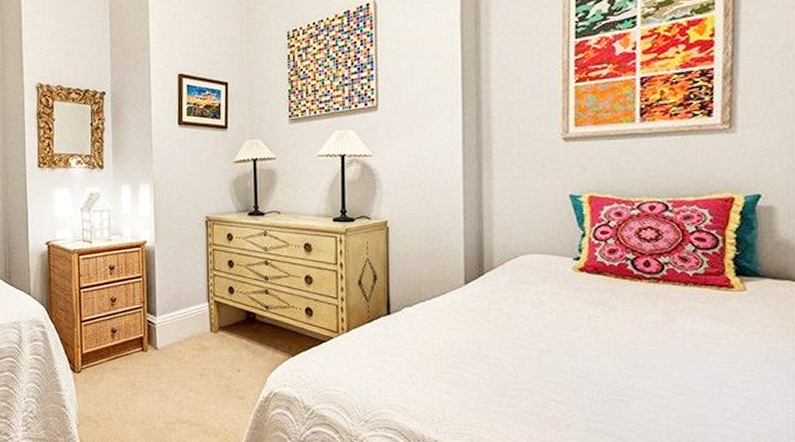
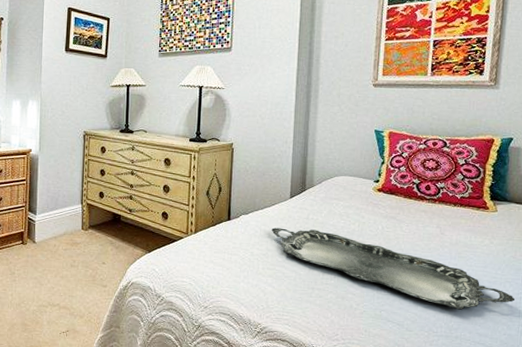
serving tray: none [443,321,782,419] -> present [271,228,515,310]

